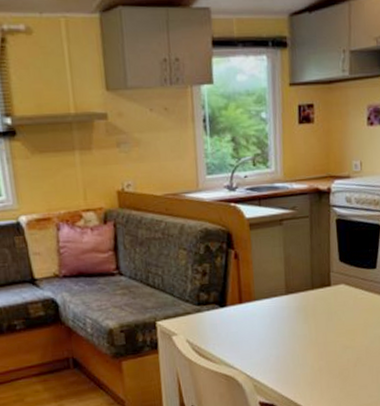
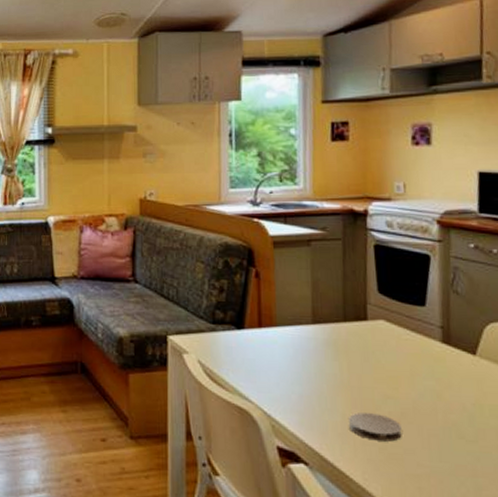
coaster: none [316,362,358,384] -> present [348,412,402,442]

